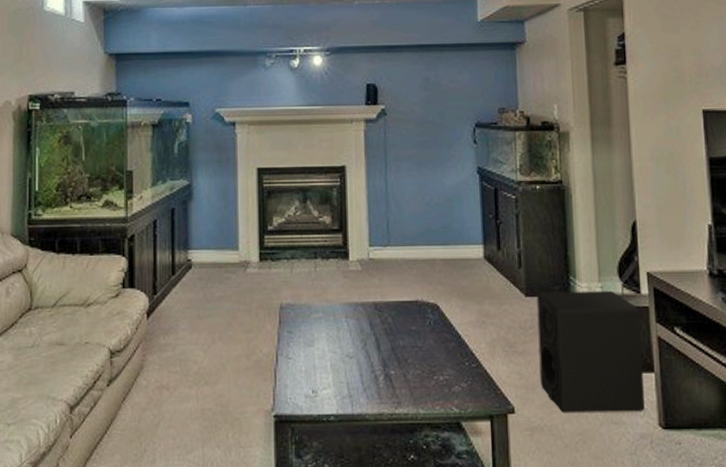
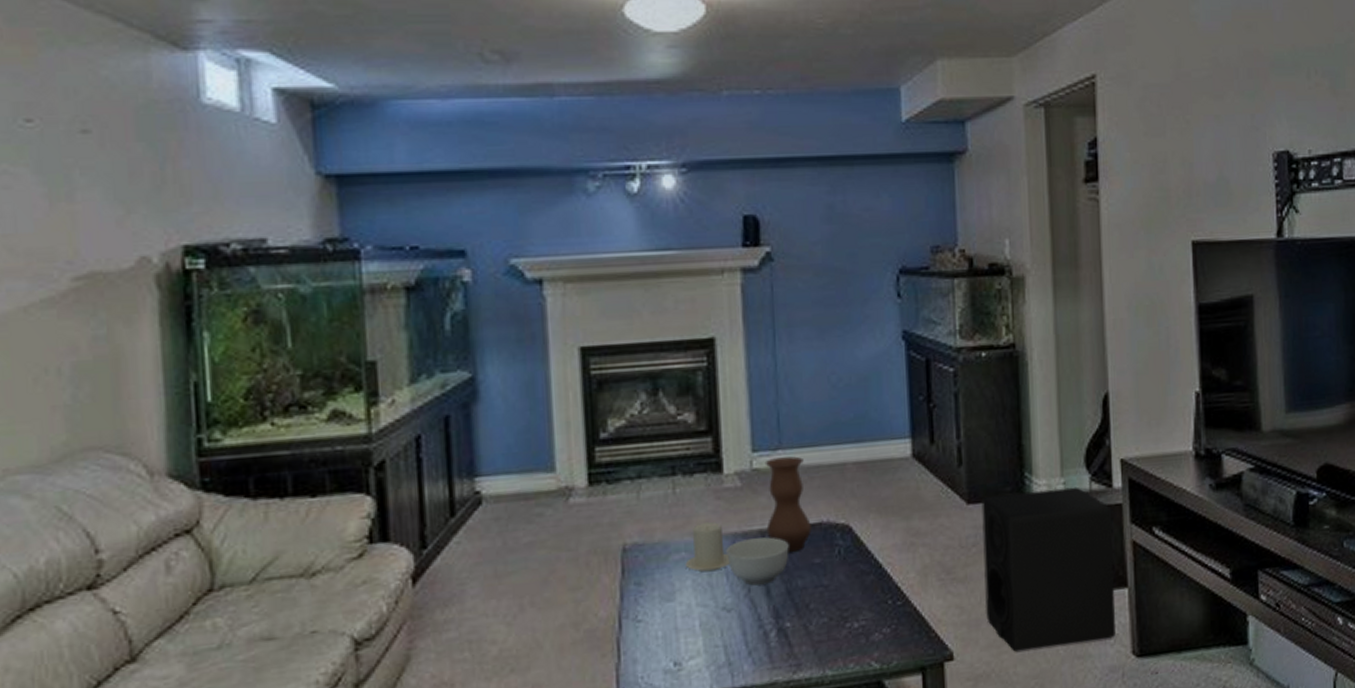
candle: none [322,294,352,329] -> present [685,522,730,572]
bowl: none [350,308,394,342] -> present [726,537,789,586]
vase: none [378,252,410,320] -> present [764,456,812,552]

